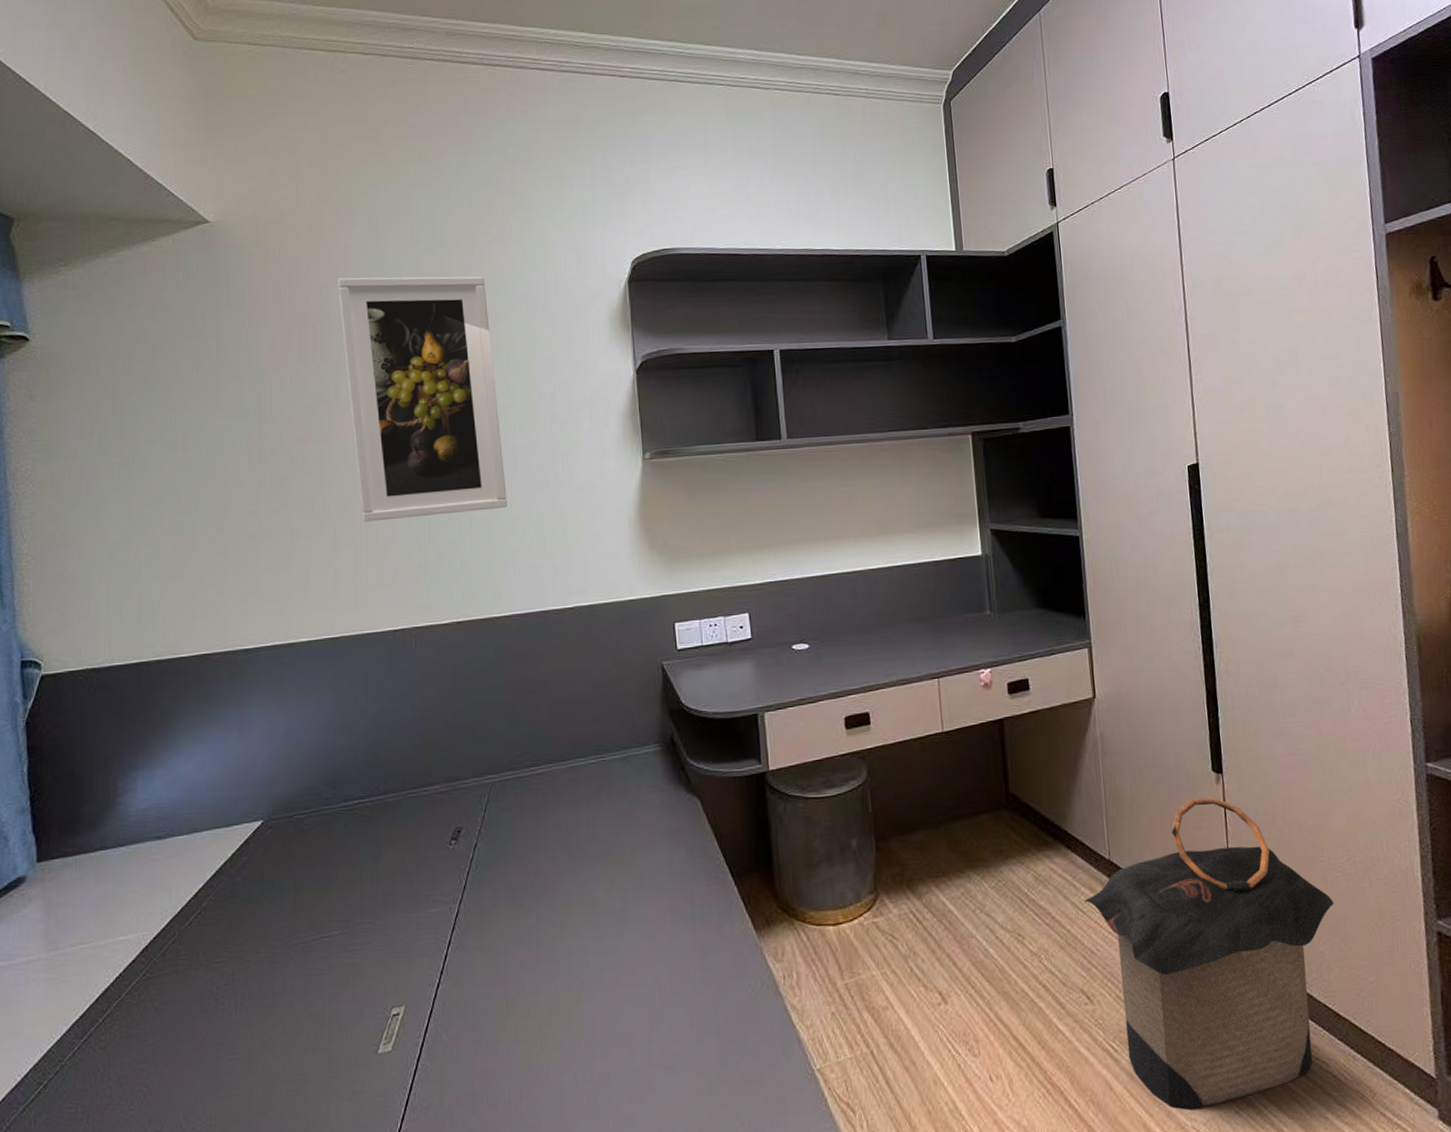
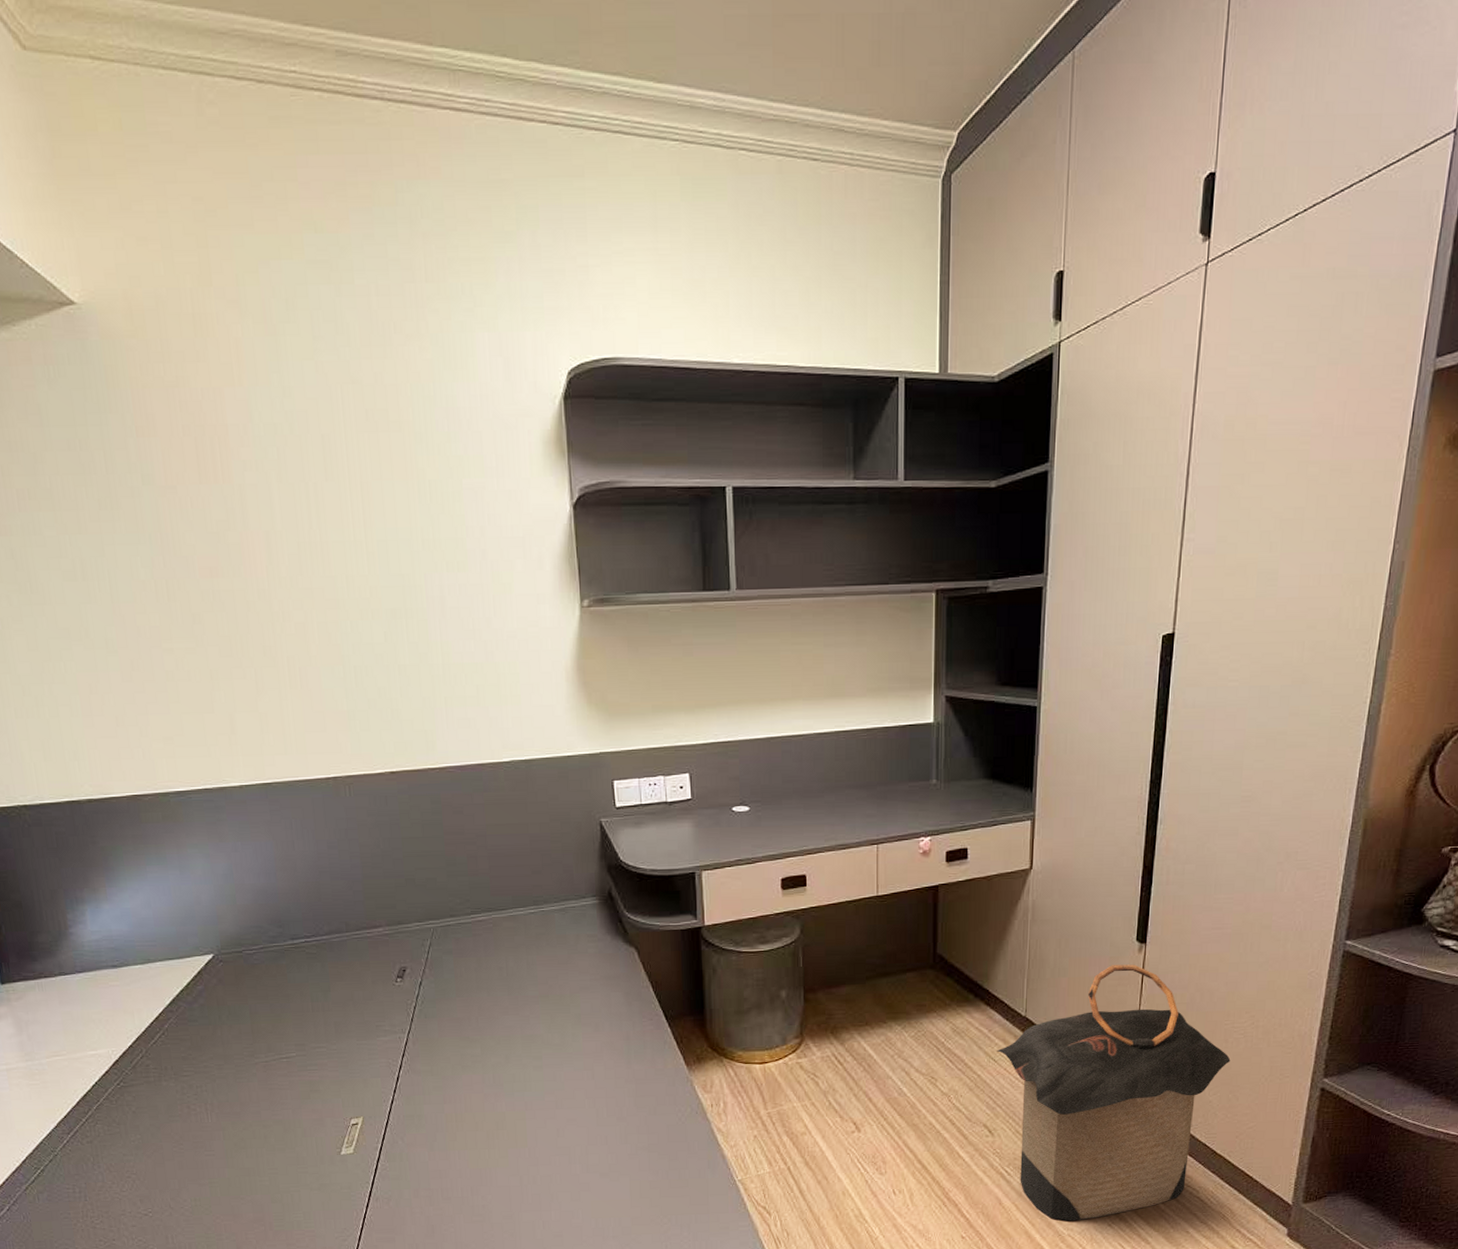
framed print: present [338,276,507,522] -> none [232,380,437,664]

